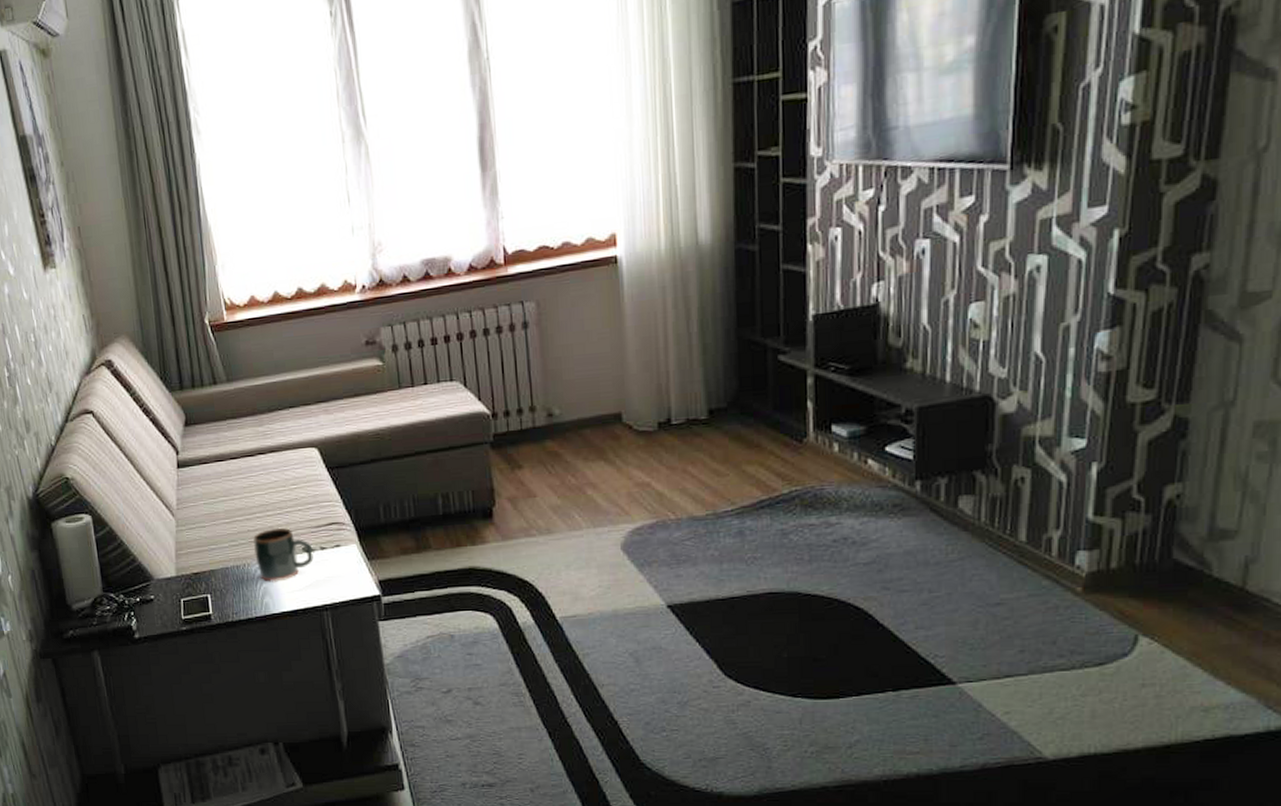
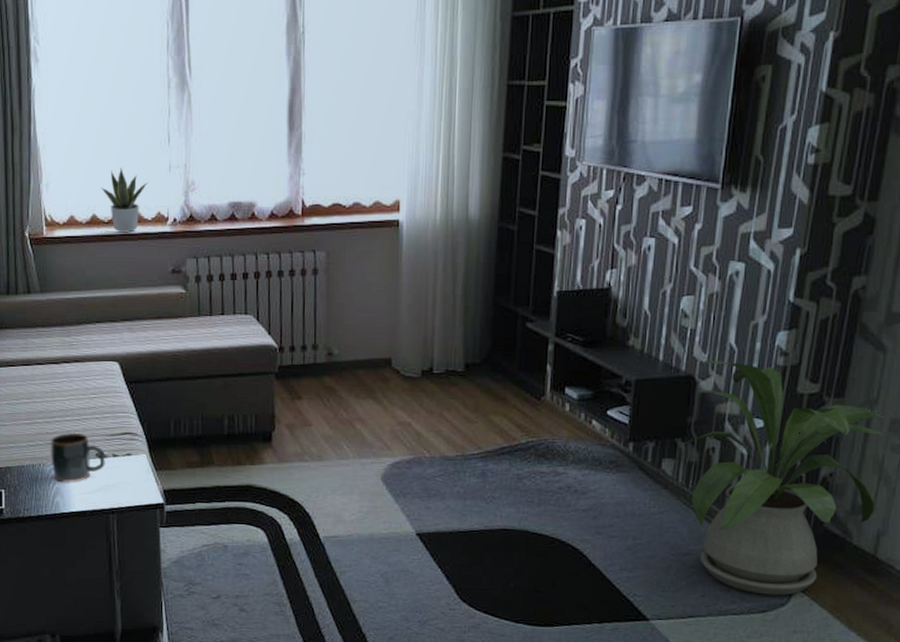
potted plant: none [280,236,331,308] -> present [101,167,148,233]
house plant: none [976,374,1252,645] -> present [677,361,889,596]

